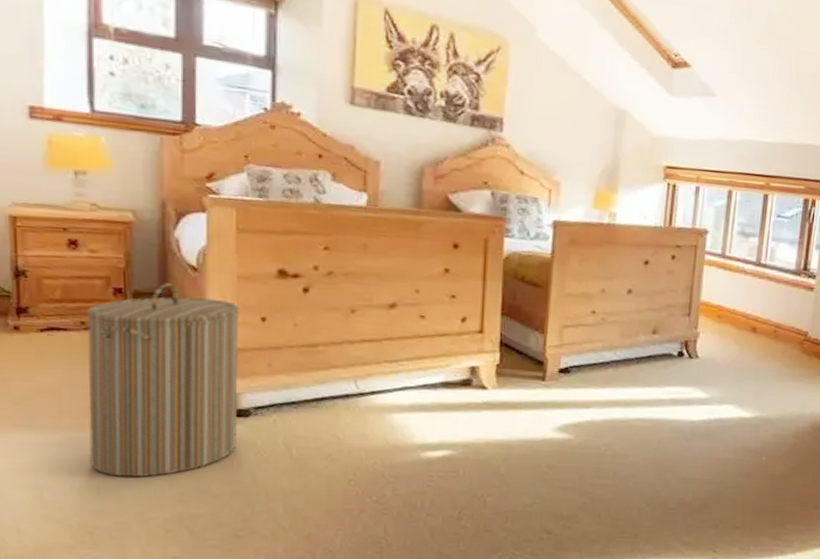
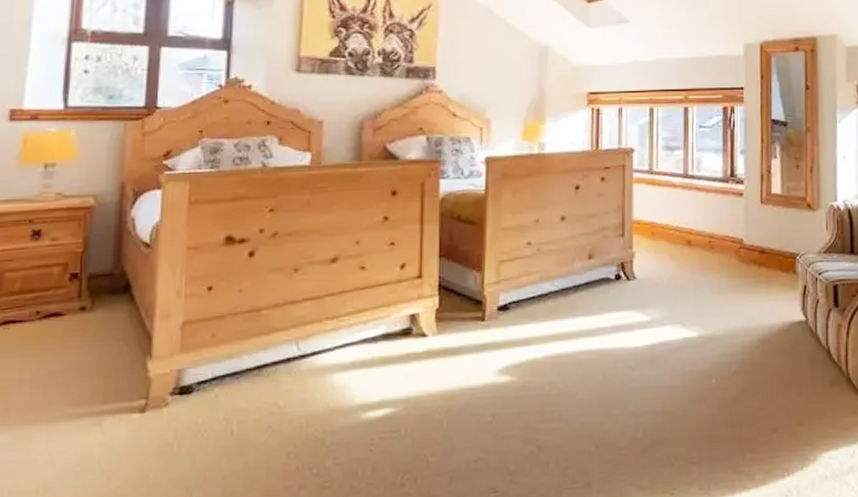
laundry hamper: present [87,283,239,478] -> none [30,262,188,475]

